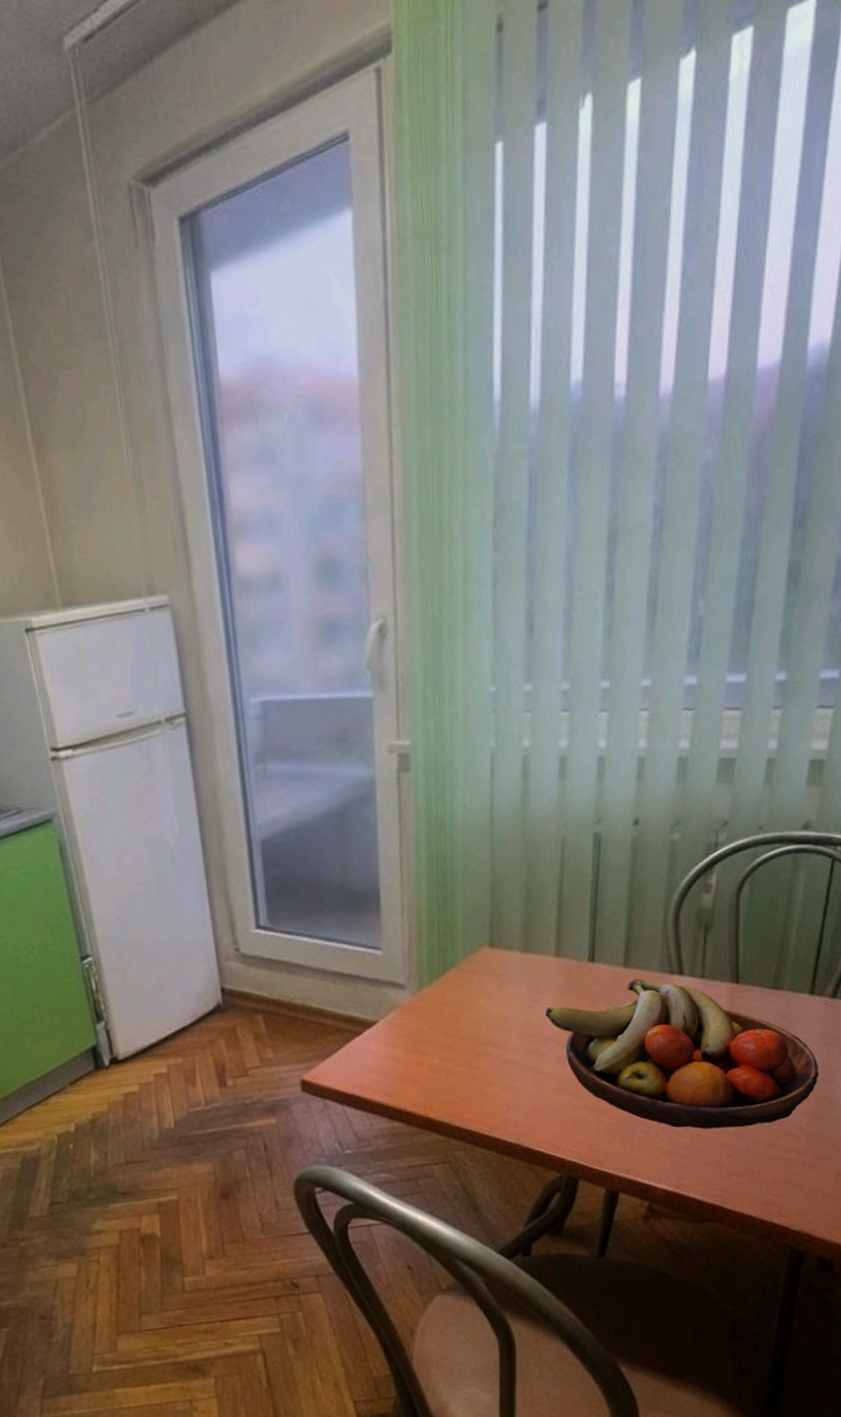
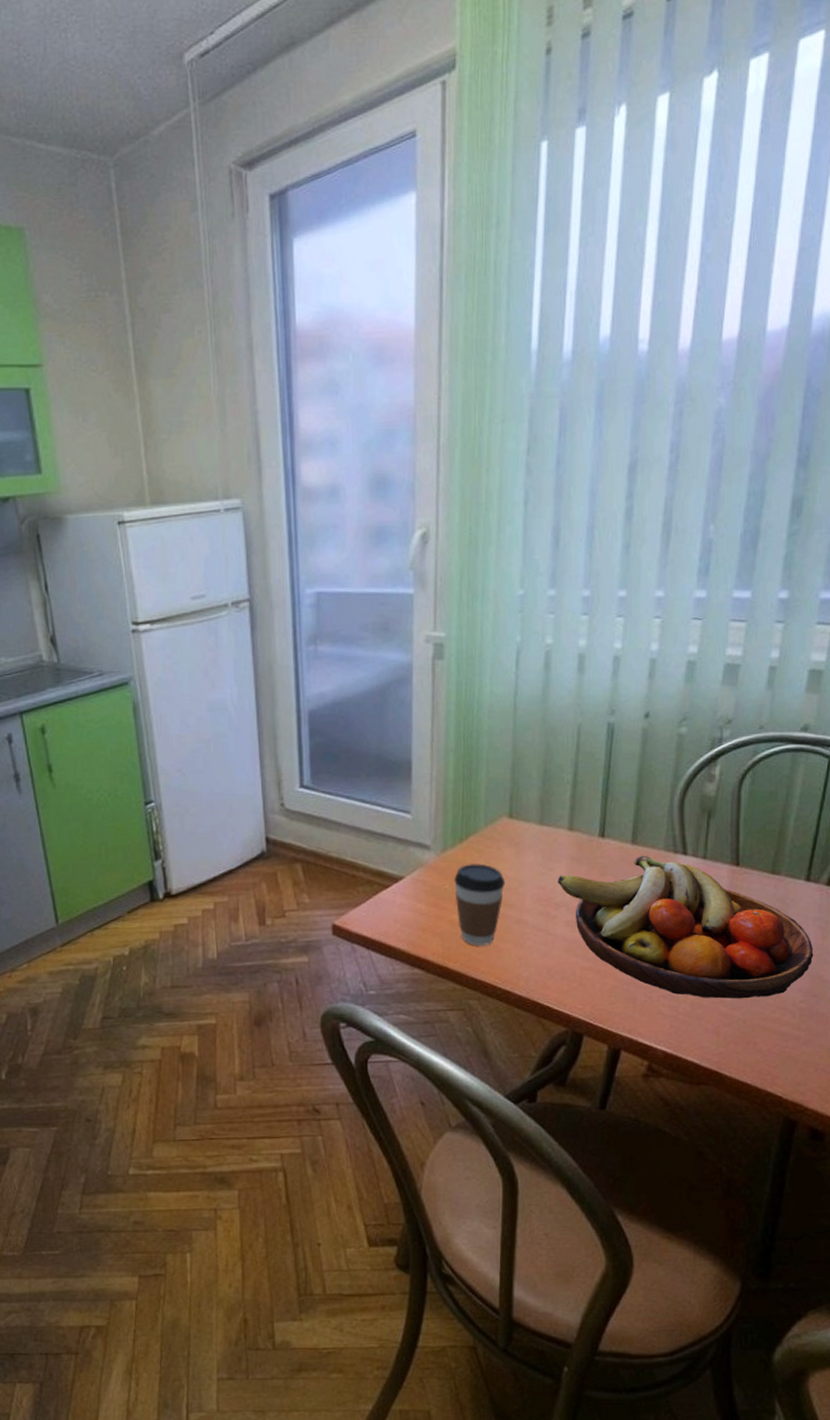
coffee cup: none [433,1000,488,1092] -> present [454,863,505,946]

